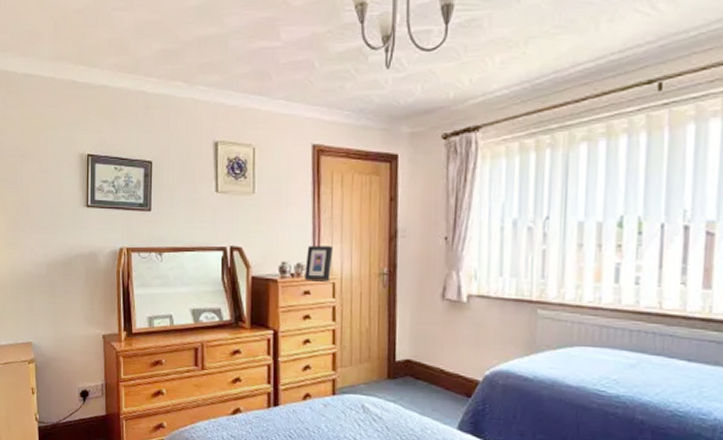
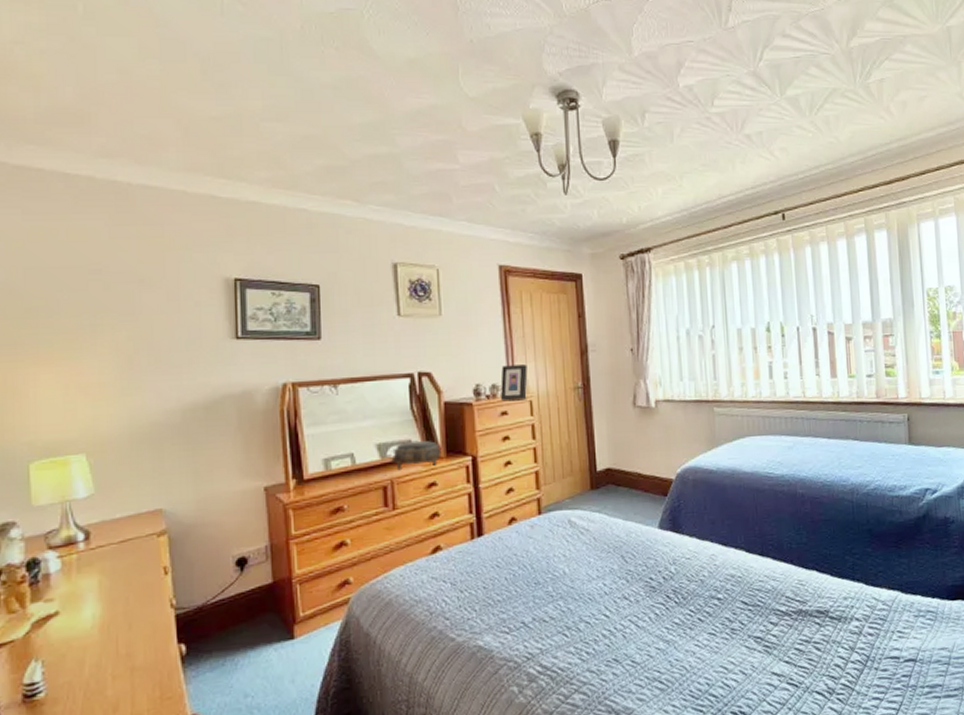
jewelry box: none [203,309,245,336] -> present [391,440,440,469]

